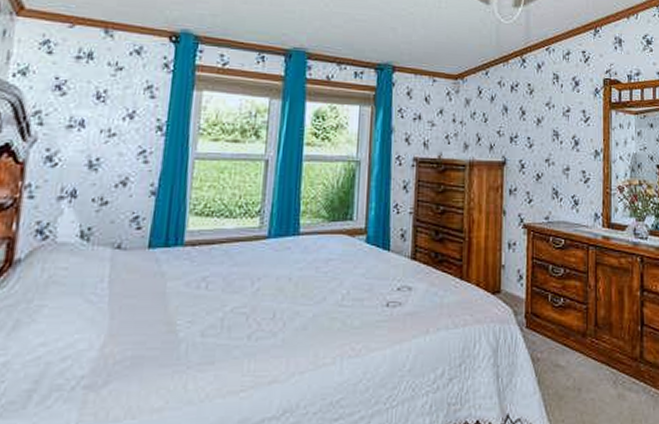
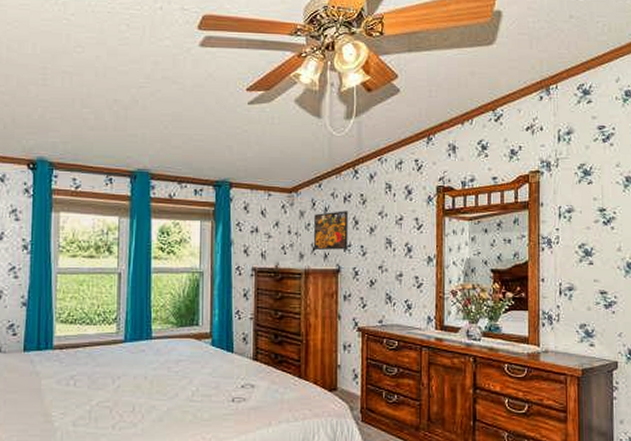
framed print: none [480,100,515,141] -> present [314,211,348,250]

